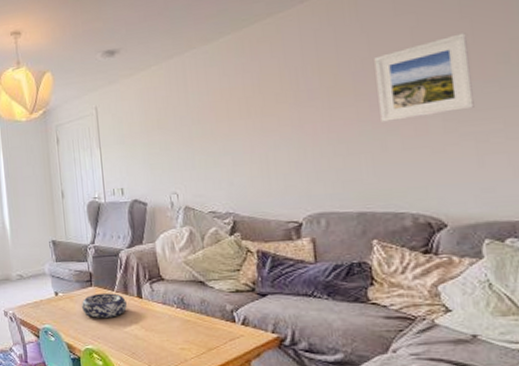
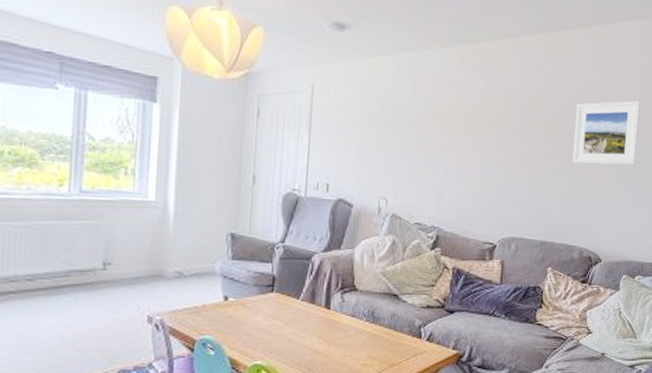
decorative bowl: present [81,293,127,318] -> none [255,301,311,329]

